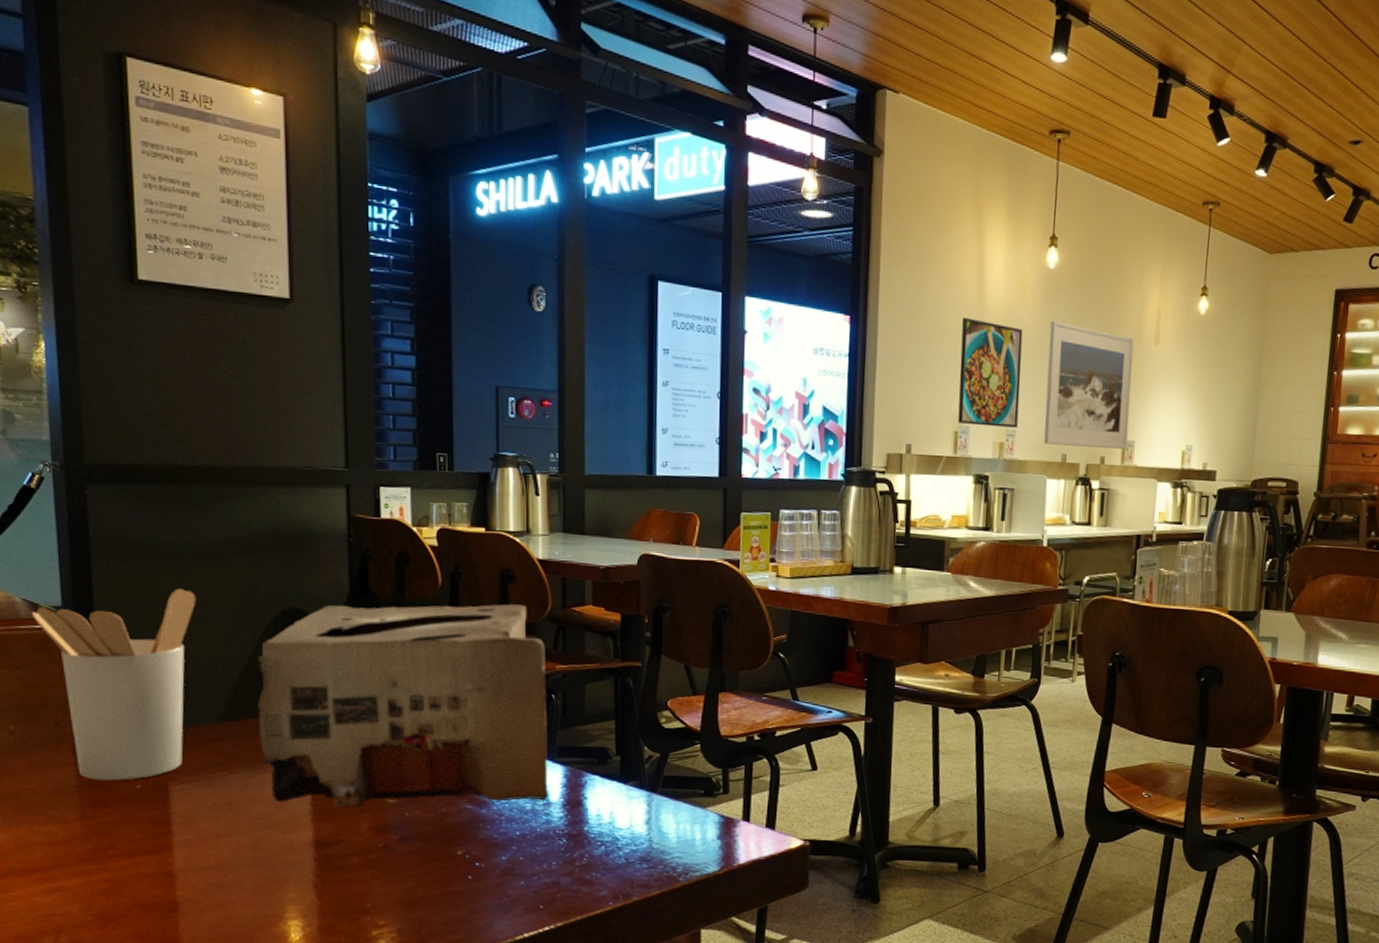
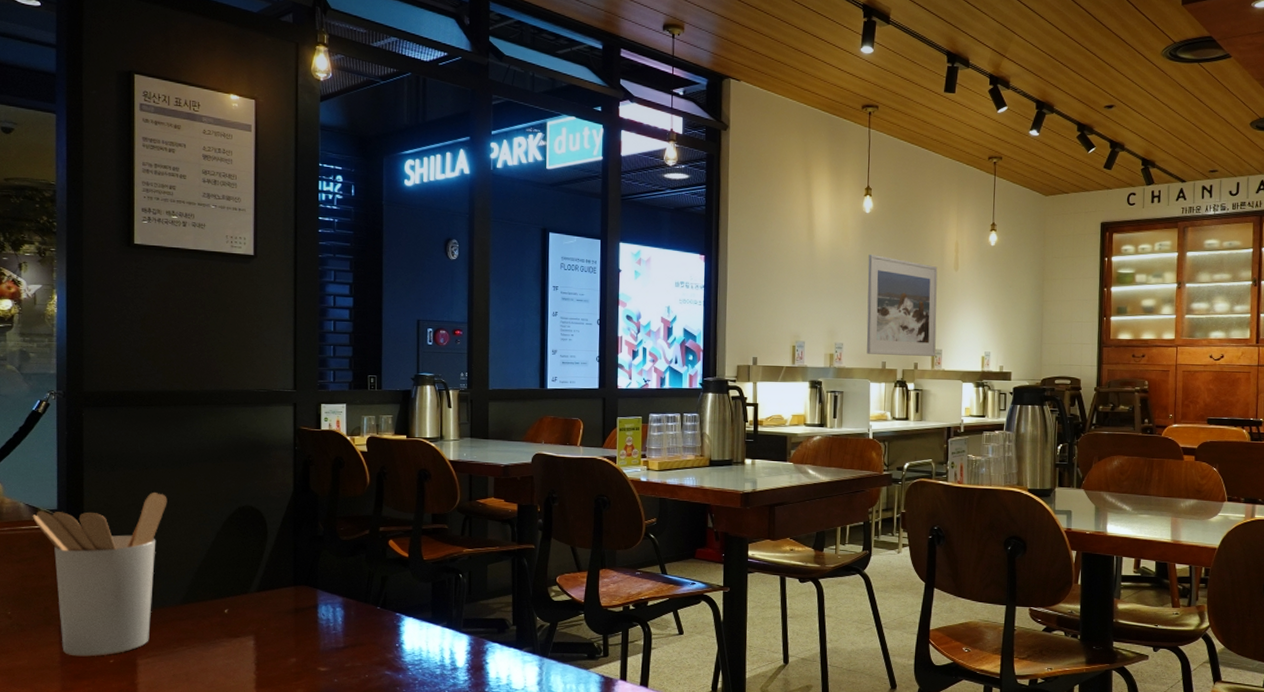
tissue box: present [256,604,549,808] -> none [214,498,456,676]
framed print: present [958,318,1023,428] -> none [795,254,846,342]

